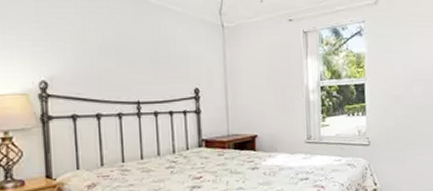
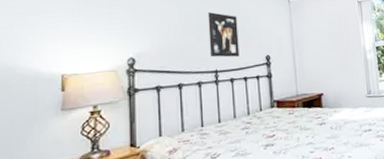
wall art: none [128,32,165,88] -> present [208,11,240,58]

